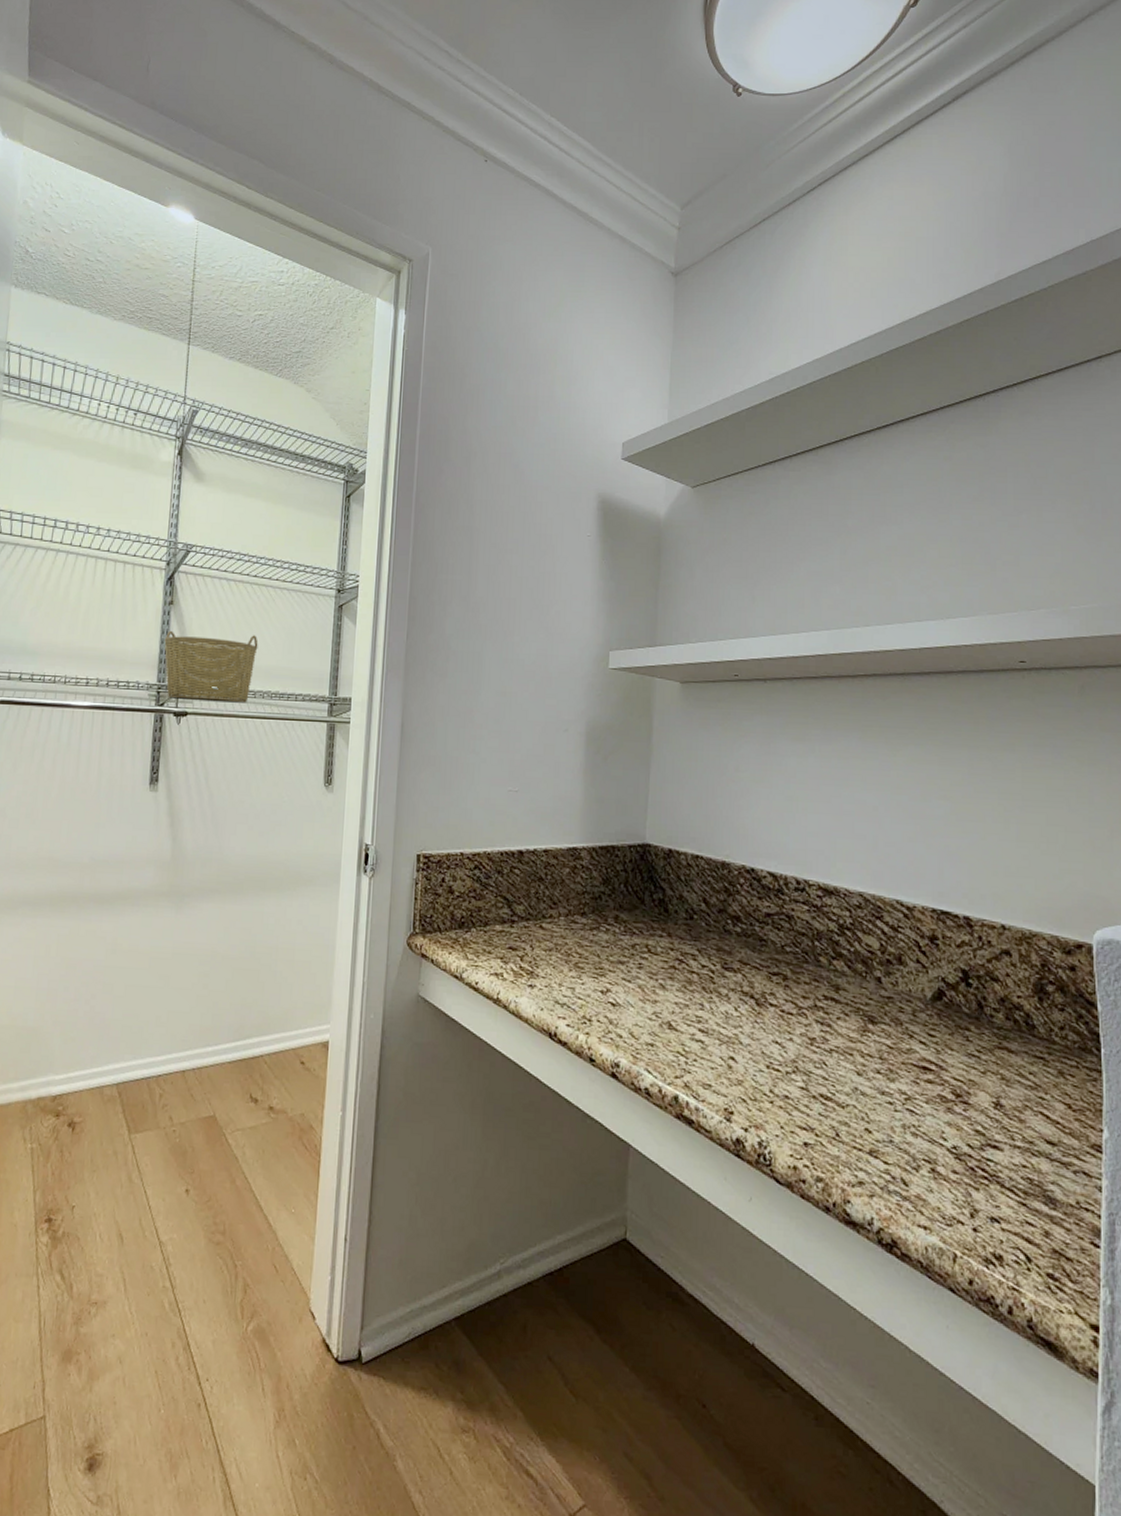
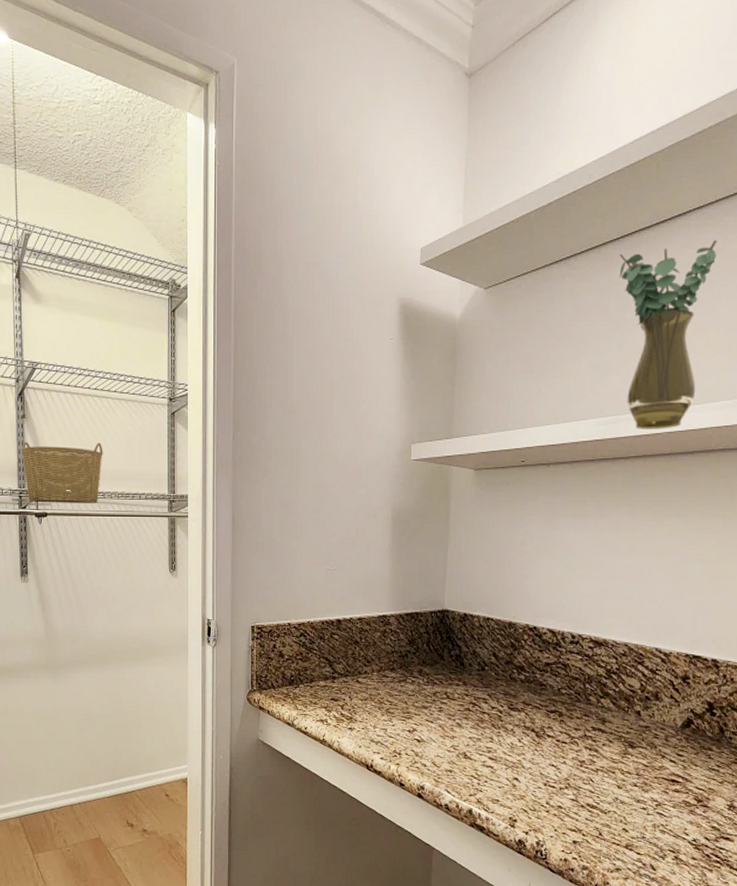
vase: none [839,447,945,646] -> present [619,240,717,429]

